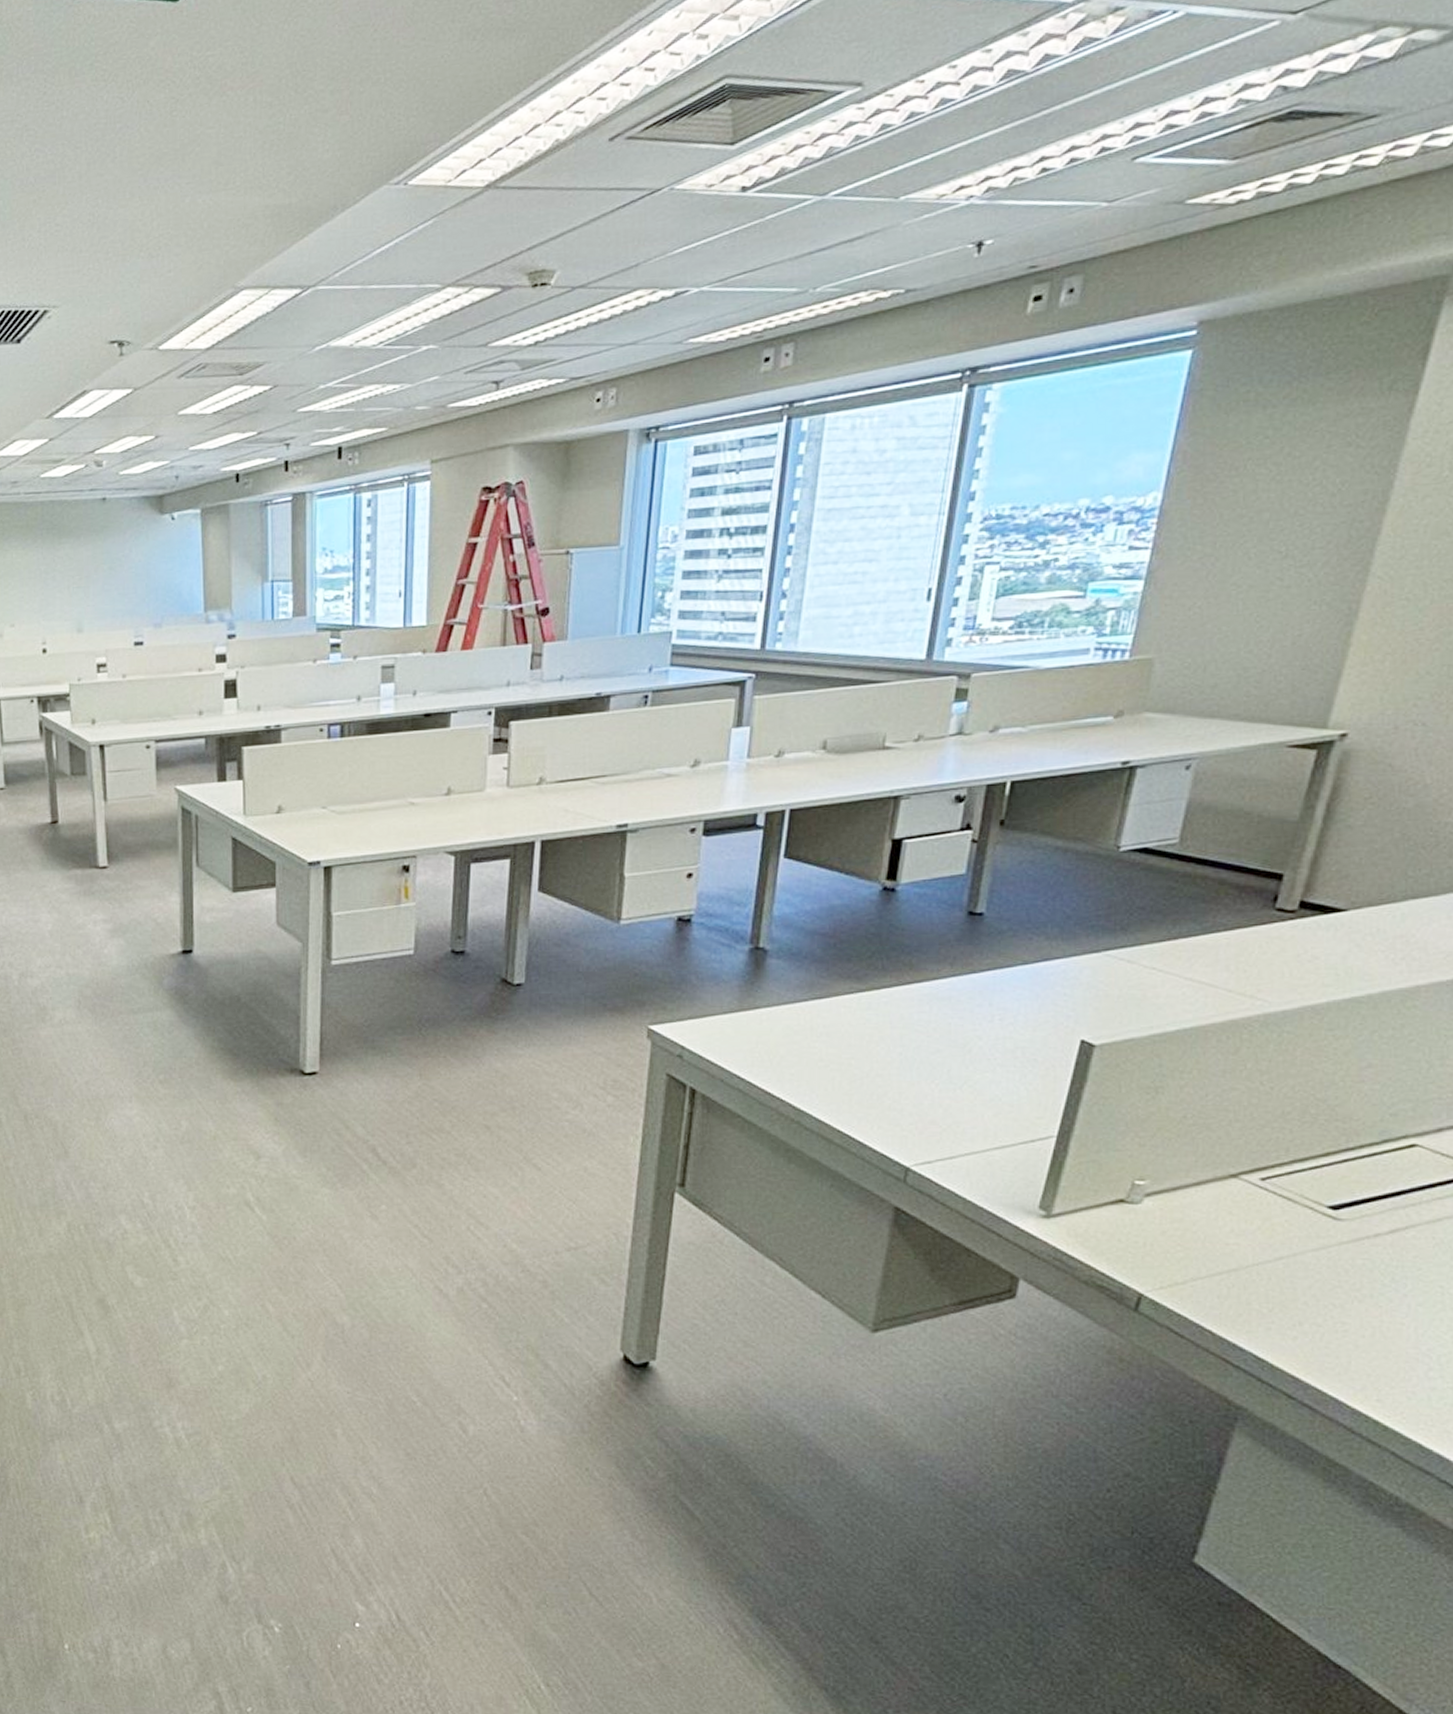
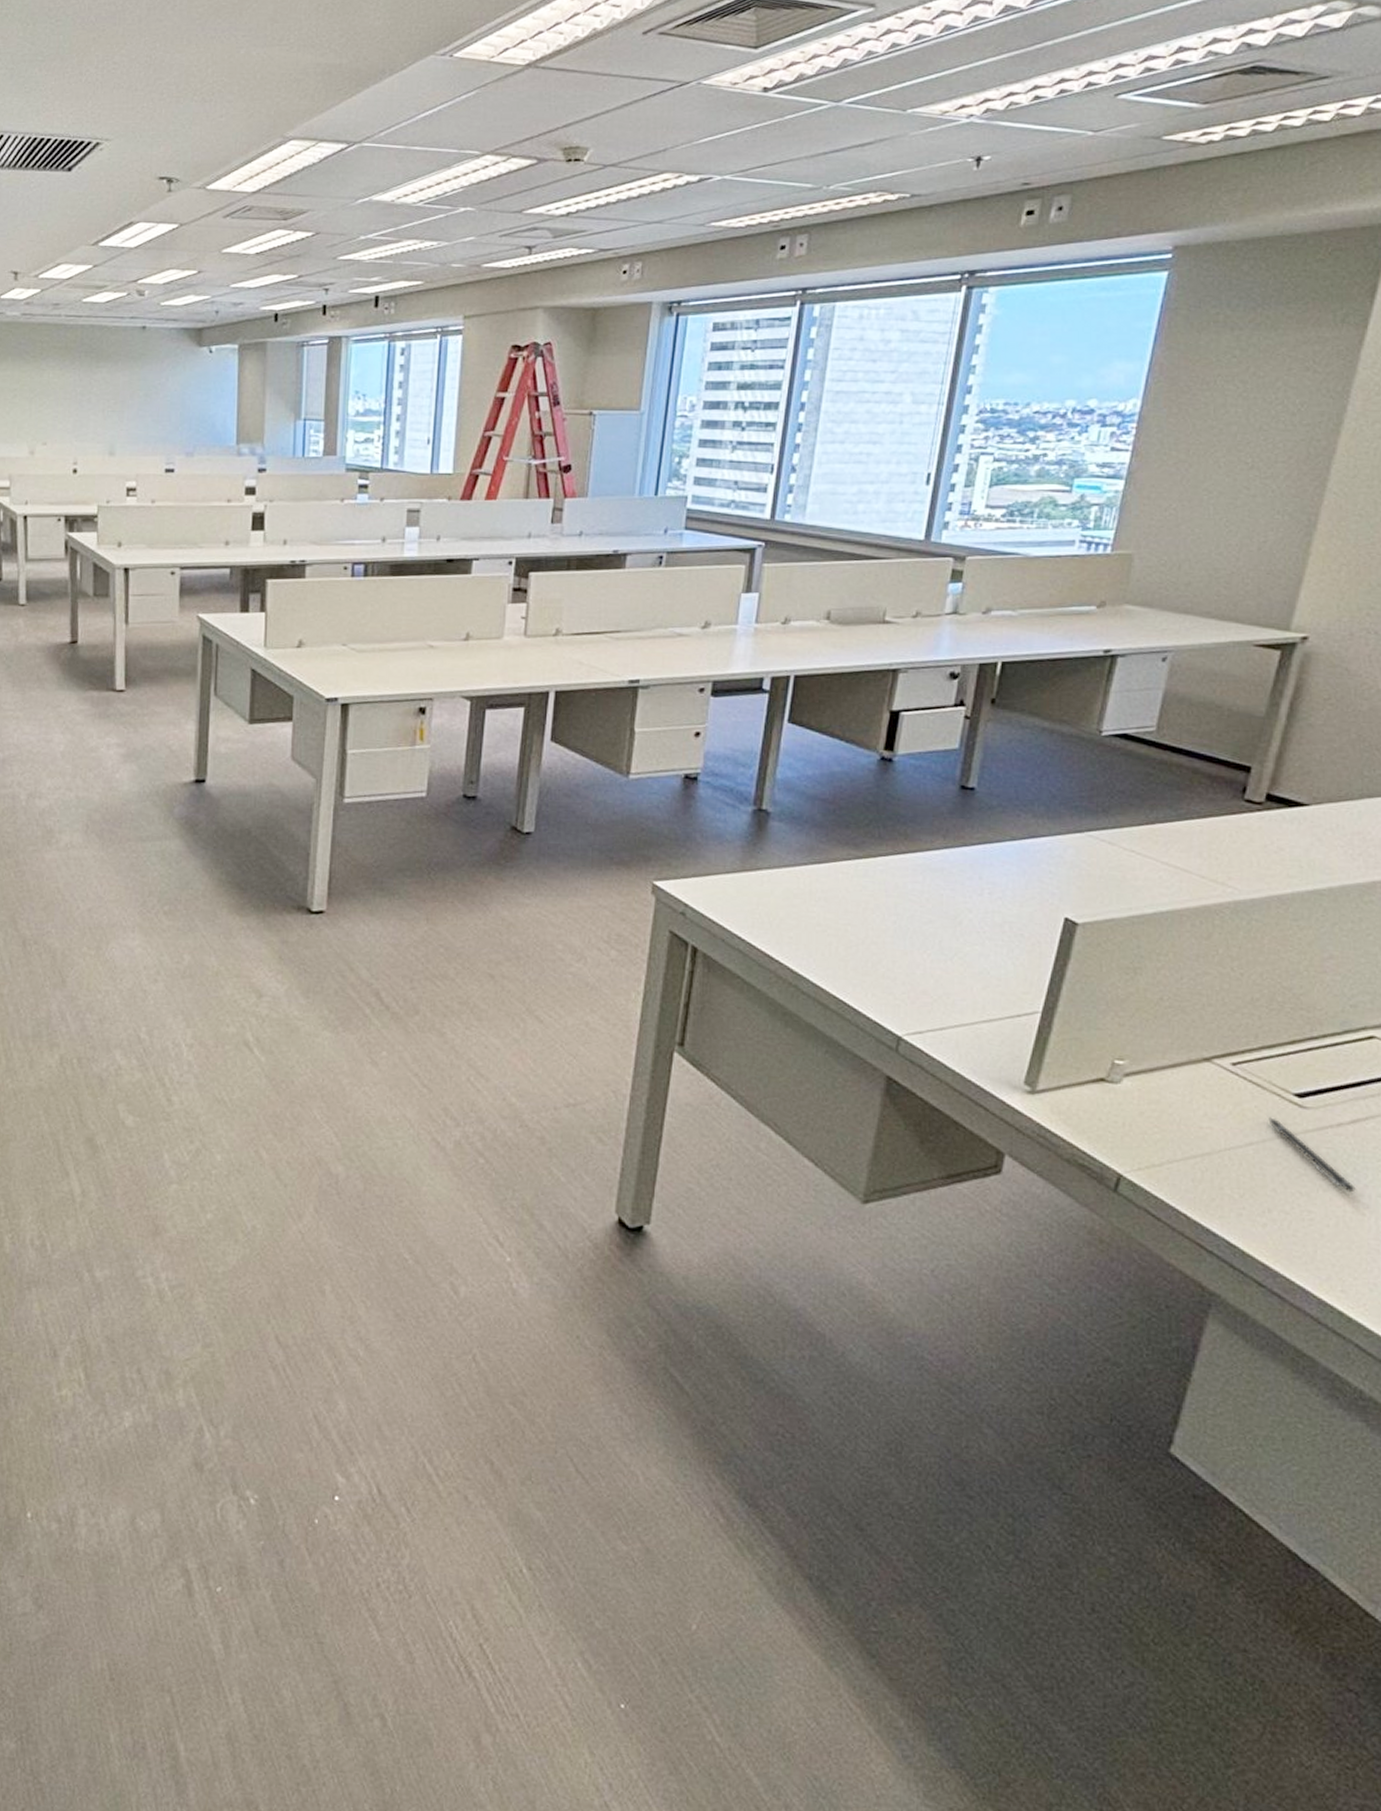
pen: none [1300,1231,1394,1303] -> present [1268,1117,1356,1193]

